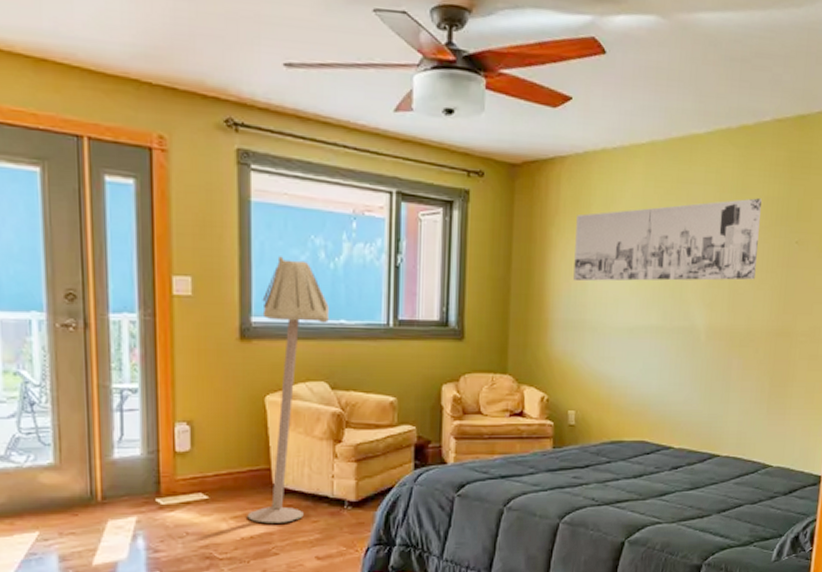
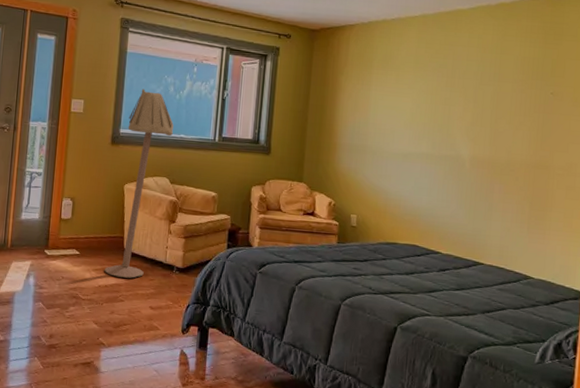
wall art: present [573,198,762,282] -> none [358,58,519,122]

